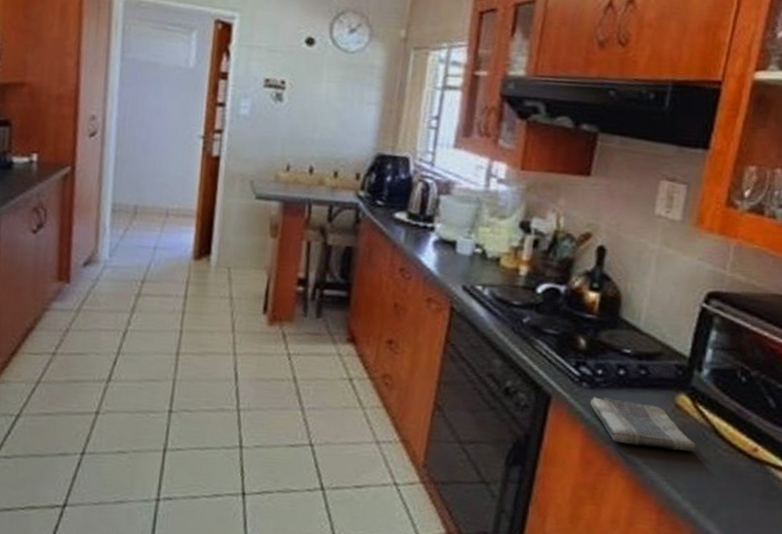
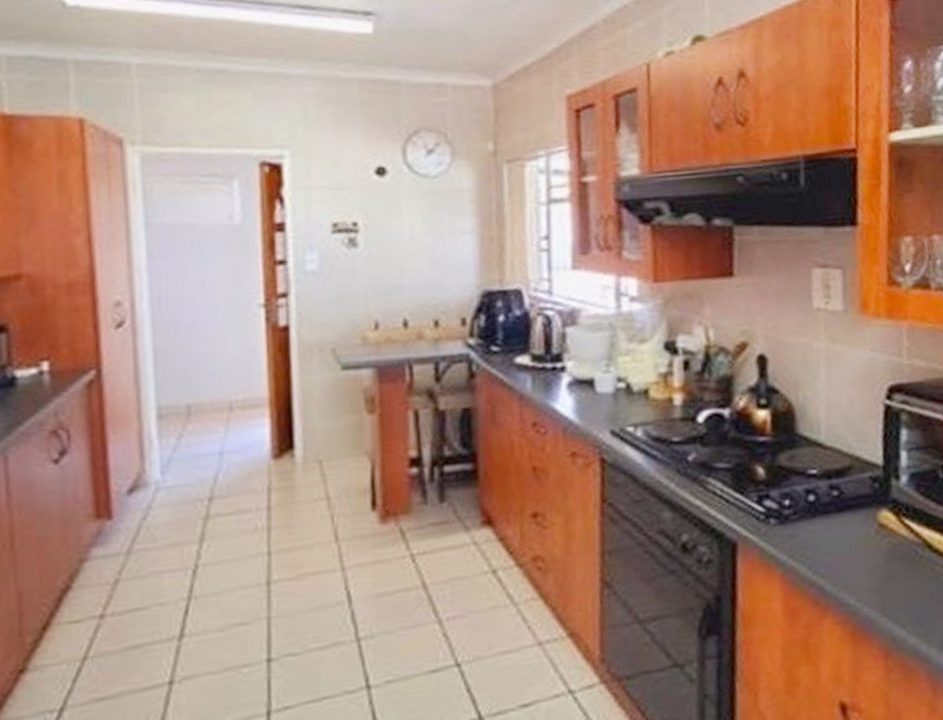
dish towel: present [589,397,696,452] -> none [782,529,911,583]

